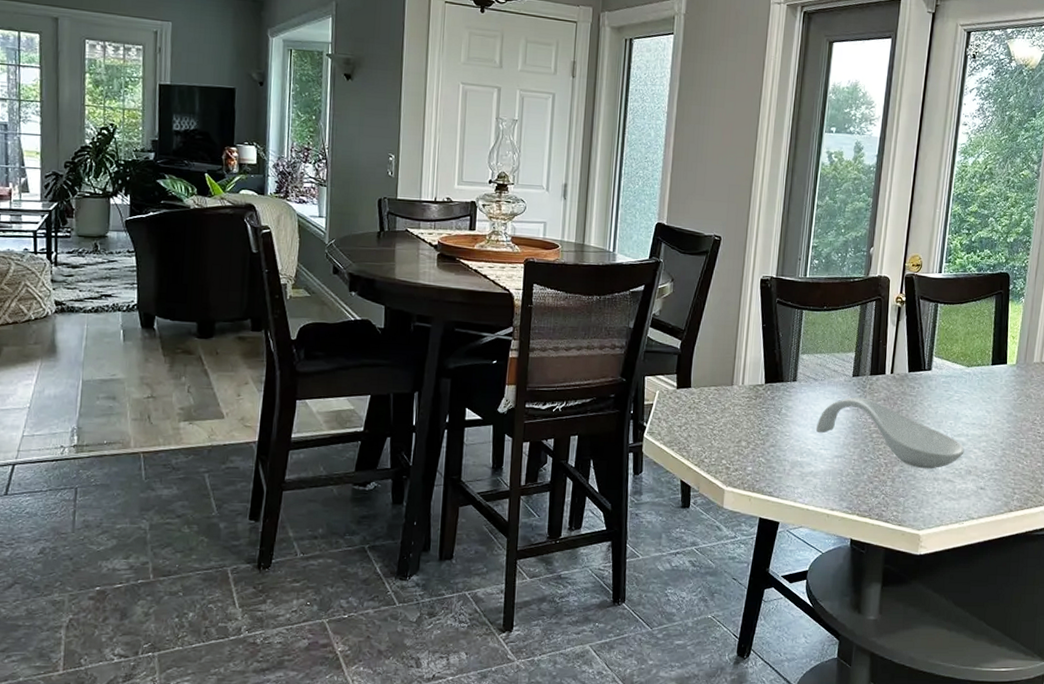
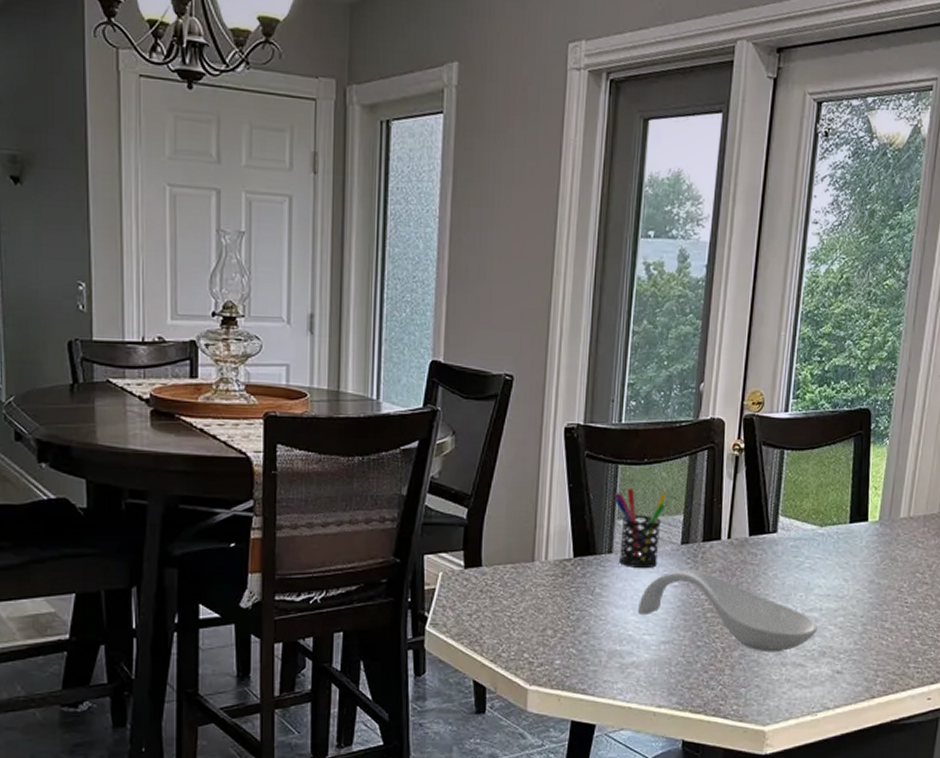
pen holder: none [799,329,841,396] -> present [614,487,666,569]

